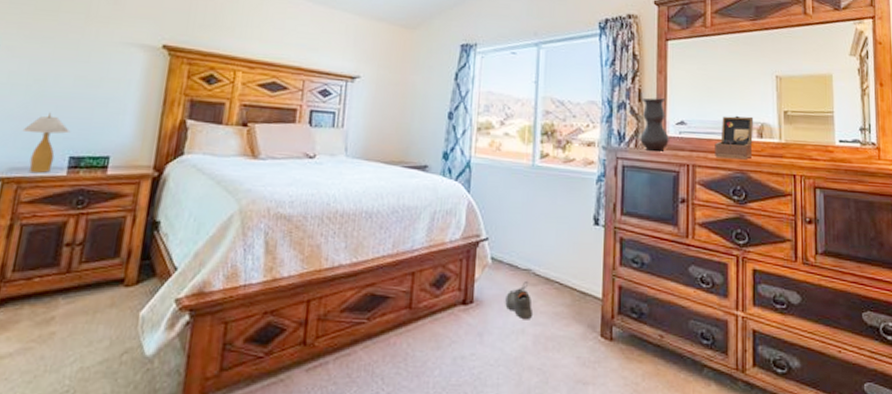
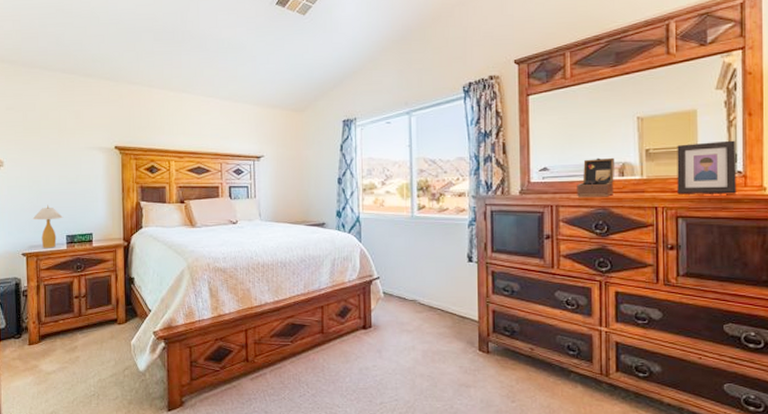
shoe: present [505,282,532,319] -> none [397,310,420,338]
vase: present [640,98,669,153] -> none [505,149,533,197]
picture frame: none [814,109,871,167] -> present [677,140,736,195]

